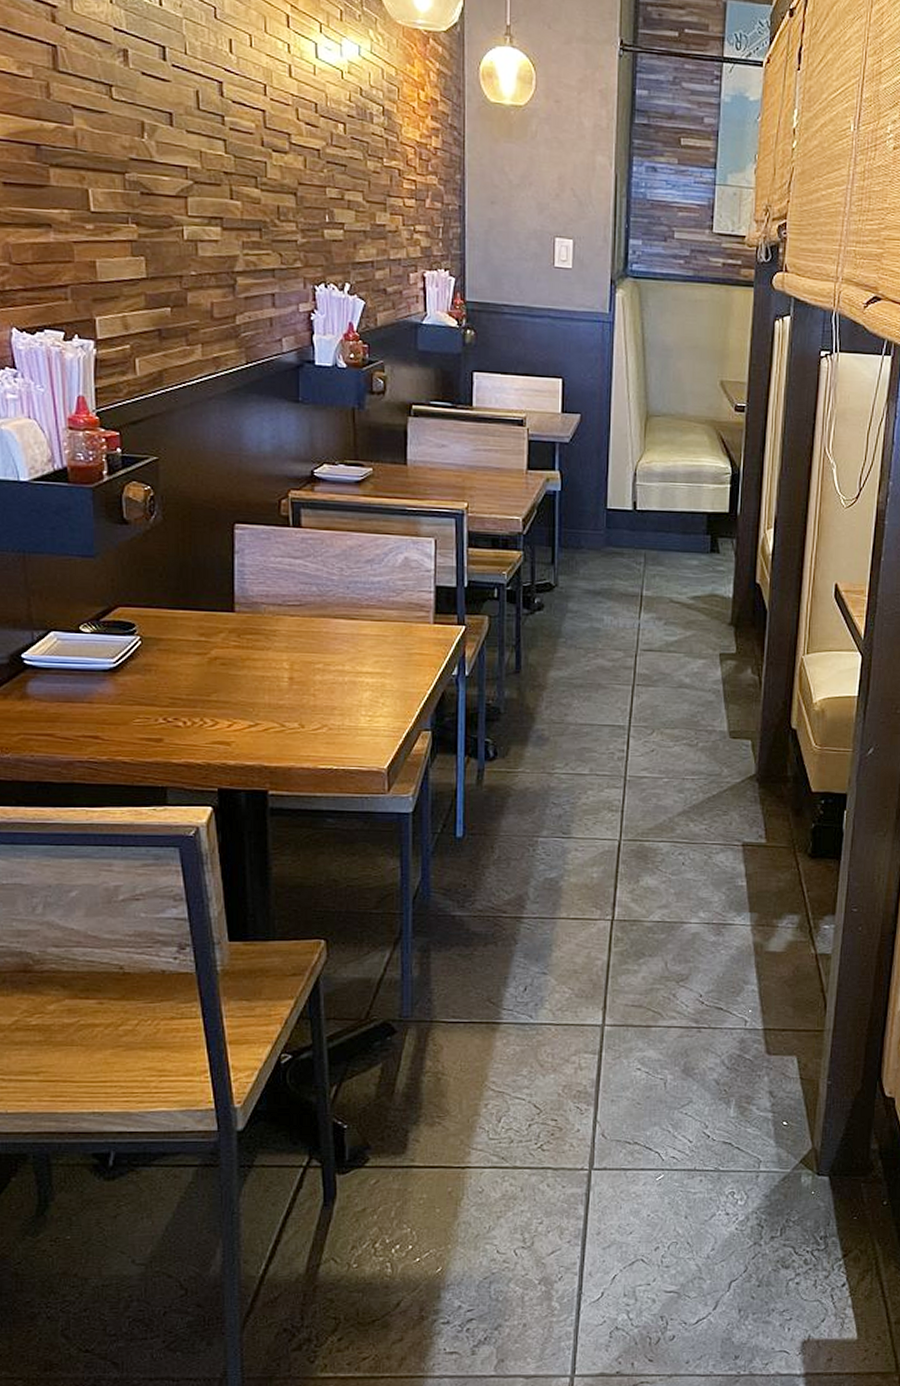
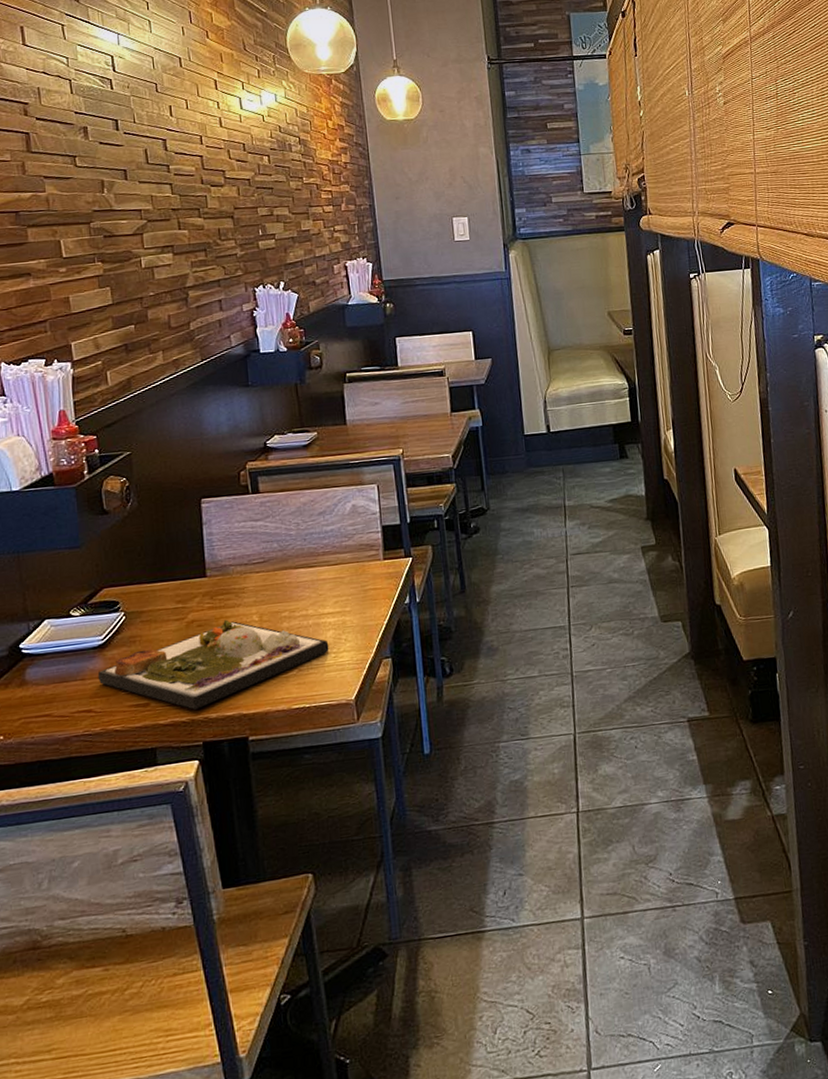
dinner plate: none [107,662,364,753] -> present [97,619,329,710]

